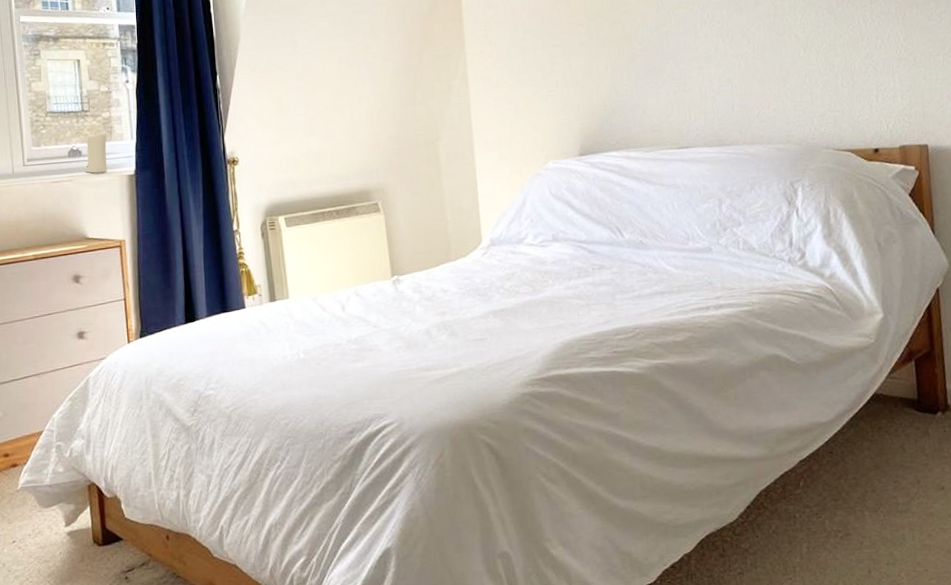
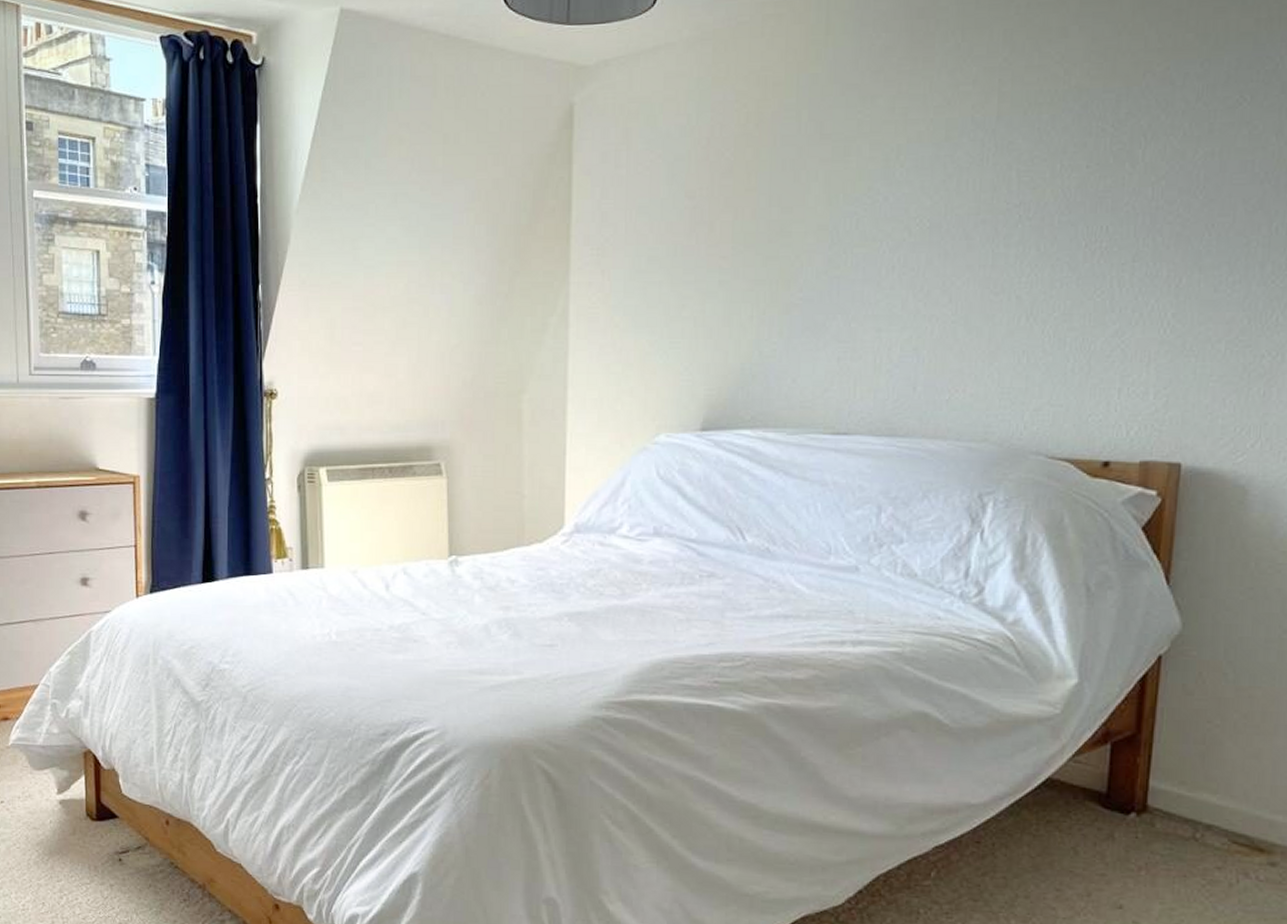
candle: present [85,132,107,174] -> none [99,342,126,392]

